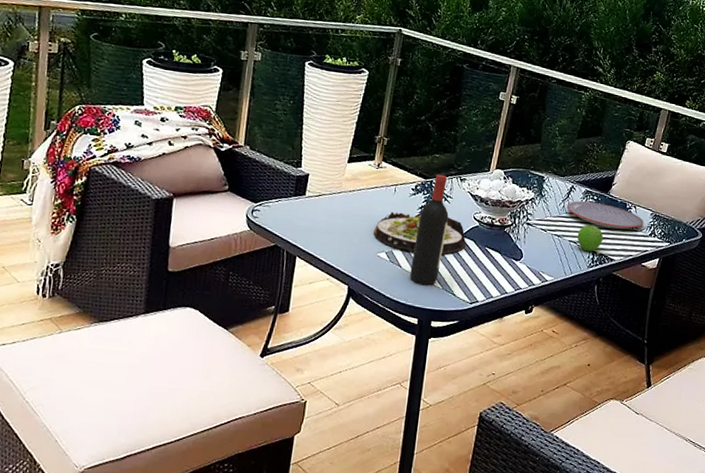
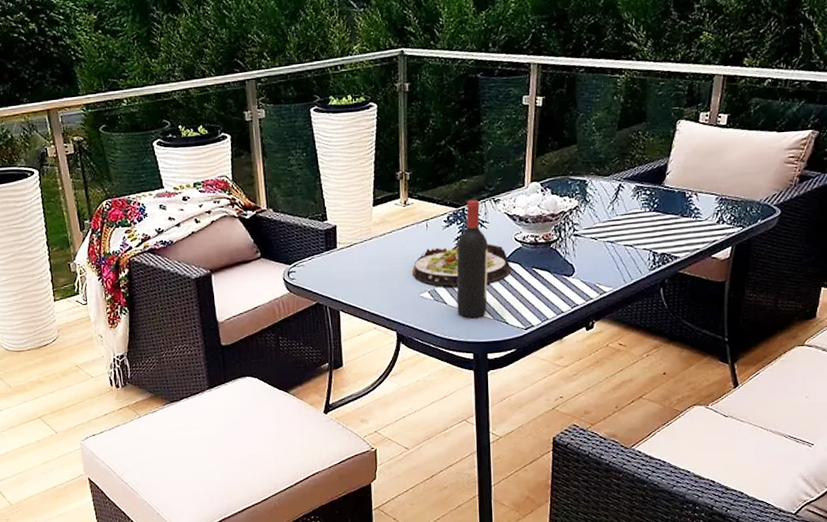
plate: present [566,201,644,230] -> none [616,197,708,224]
fruit: present [577,225,604,252] -> none [633,224,663,253]

